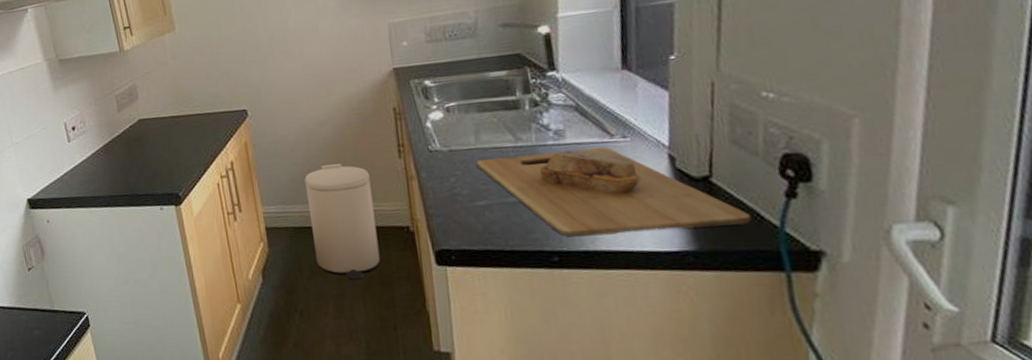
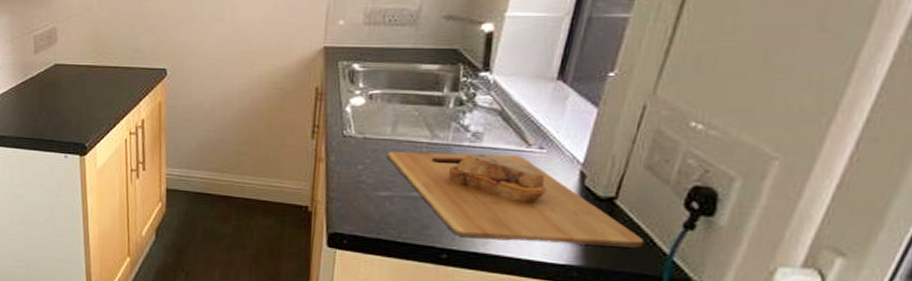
pedal bin: present [304,164,381,281] -> none [211,136,279,251]

